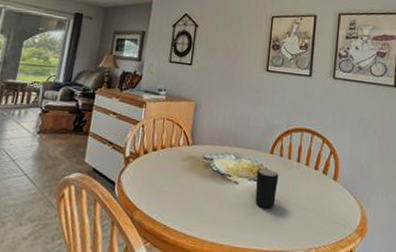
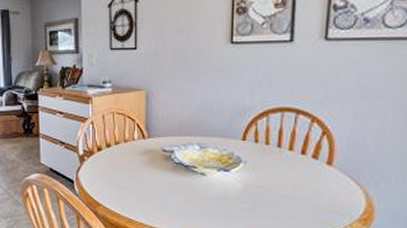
mug: present [255,168,279,209] -> none [226,157,255,199]

